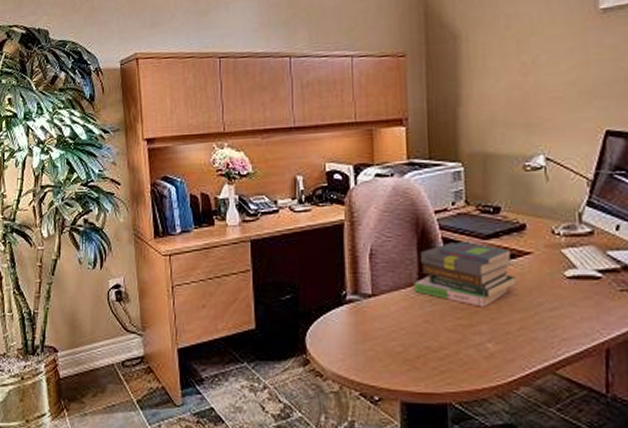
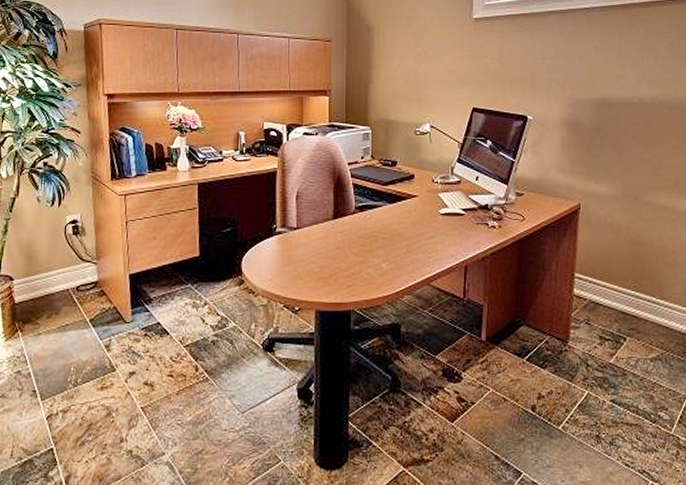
books: present [414,242,517,307] -> none [330,187,406,237]

